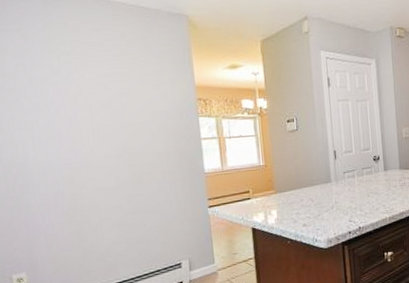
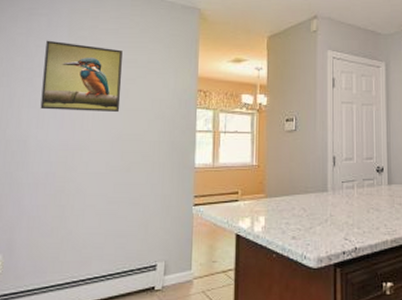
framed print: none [25,58,120,131] -> present [40,40,123,113]

